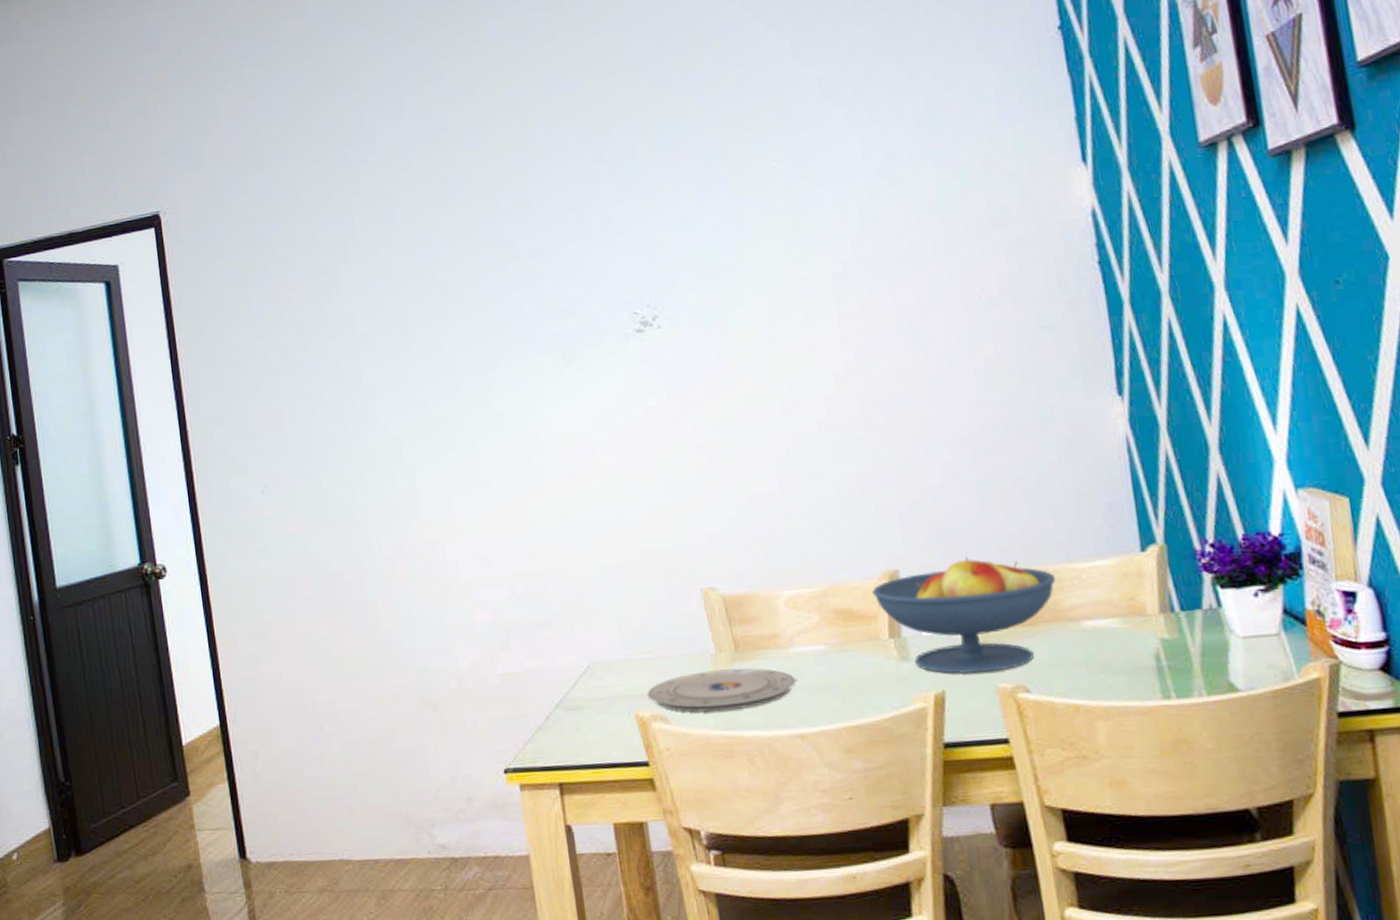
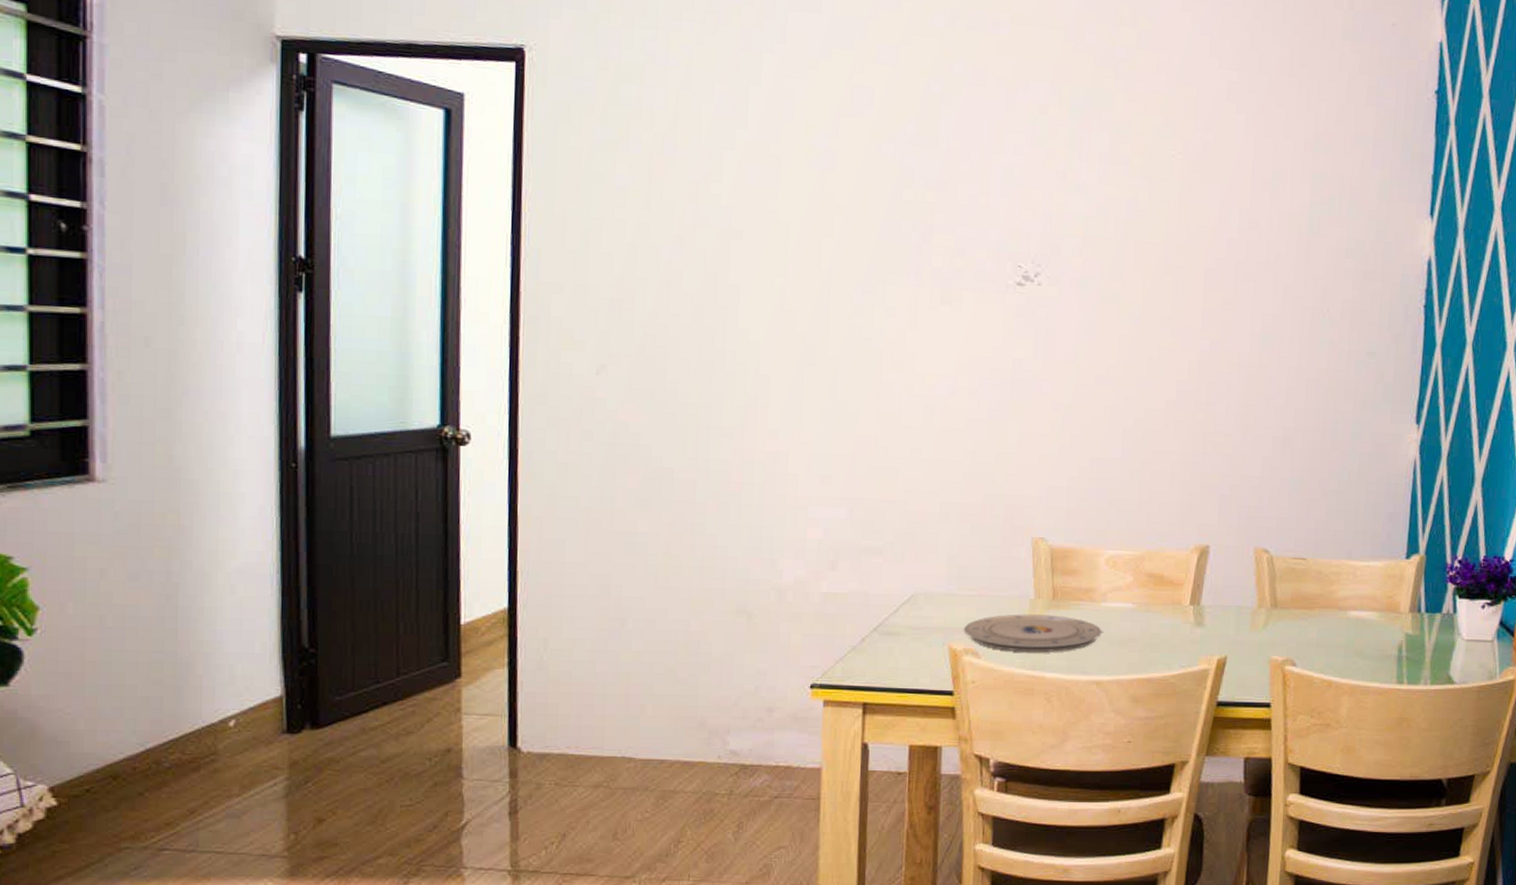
fruit bowl: present [871,556,1056,674] -> none [1182,542,1336,645]

